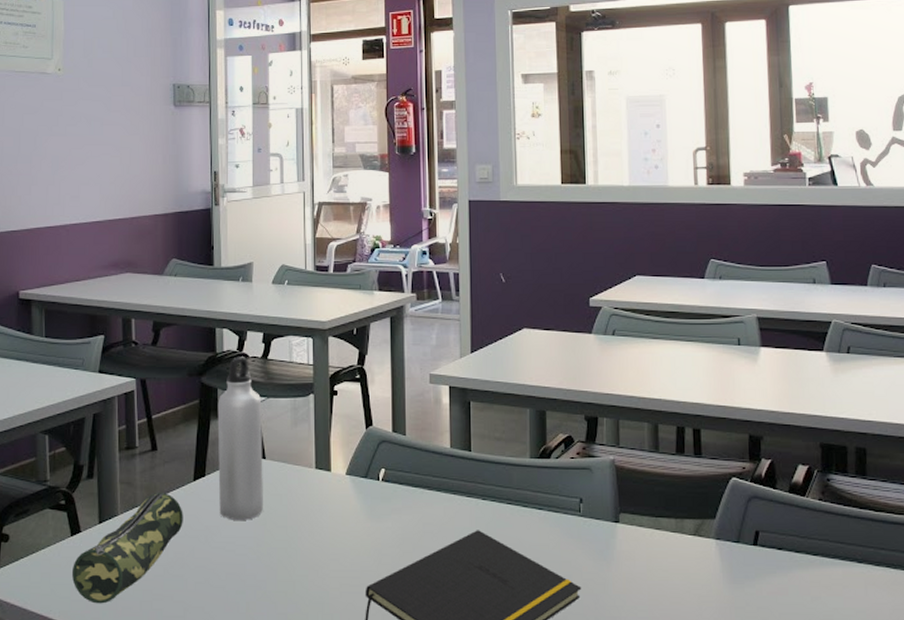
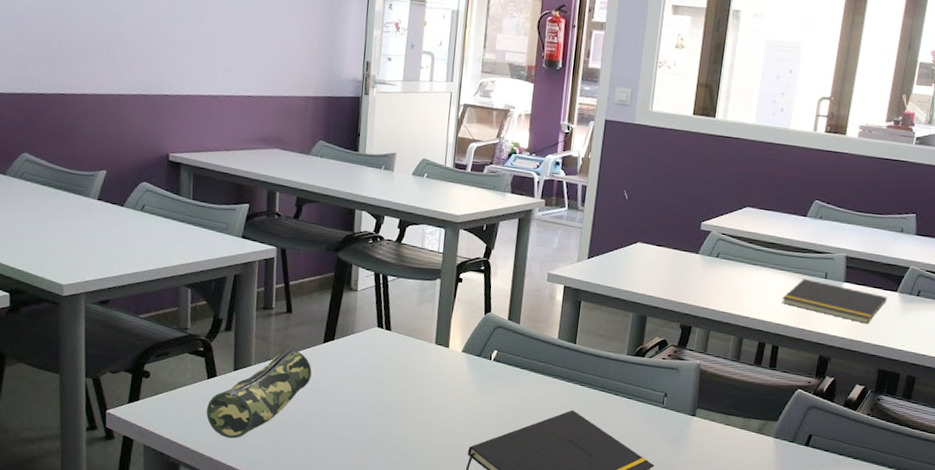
water bottle: present [217,357,263,520] -> none [344,238,392,382]
notepad: none [695,348,814,392] -> present [782,279,887,324]

